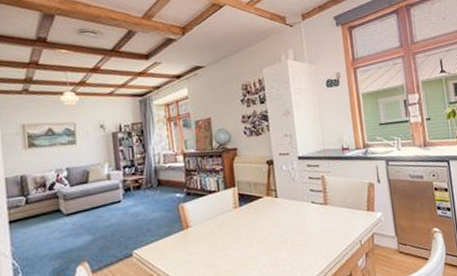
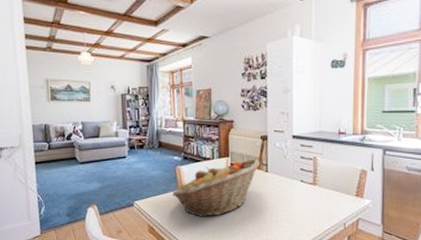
fruit basket: none [177,185,268,258] -> present [172,158,260,217]

